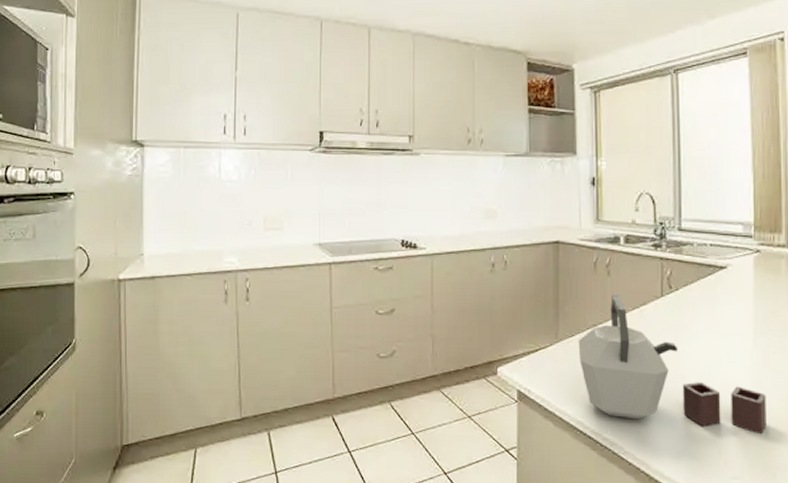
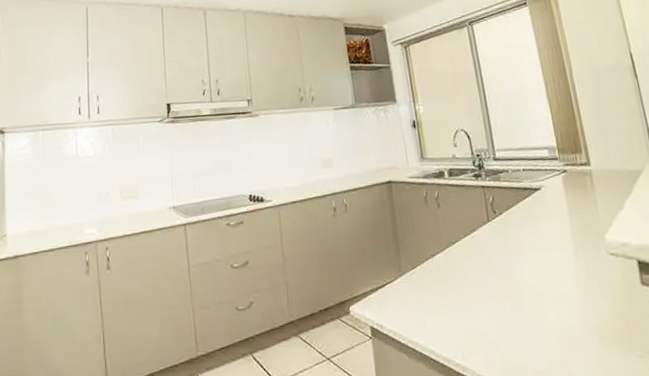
kettle: present [578,294,766,435] -> none [420,224,600,342]

